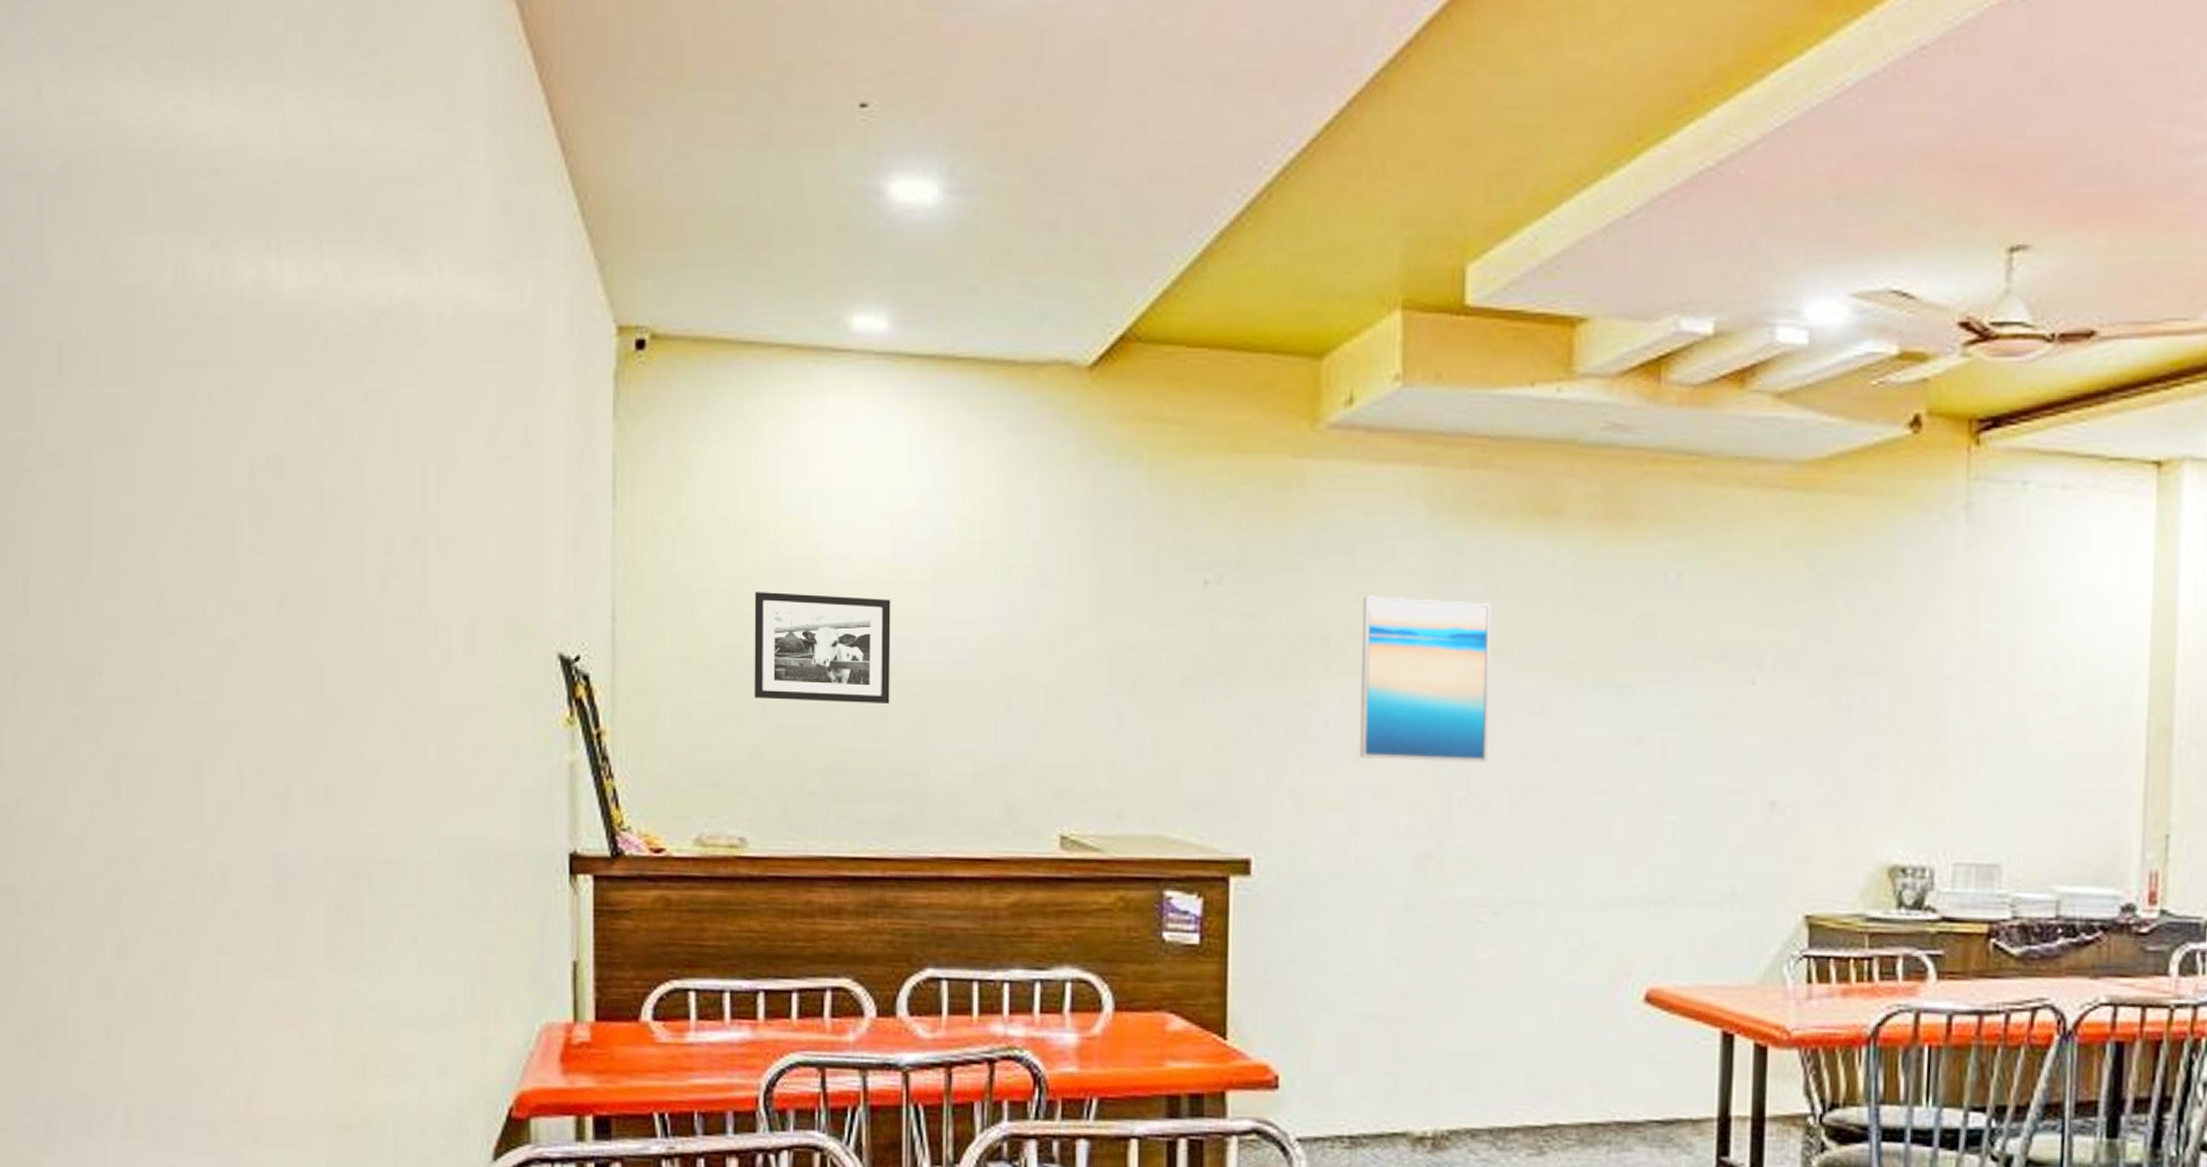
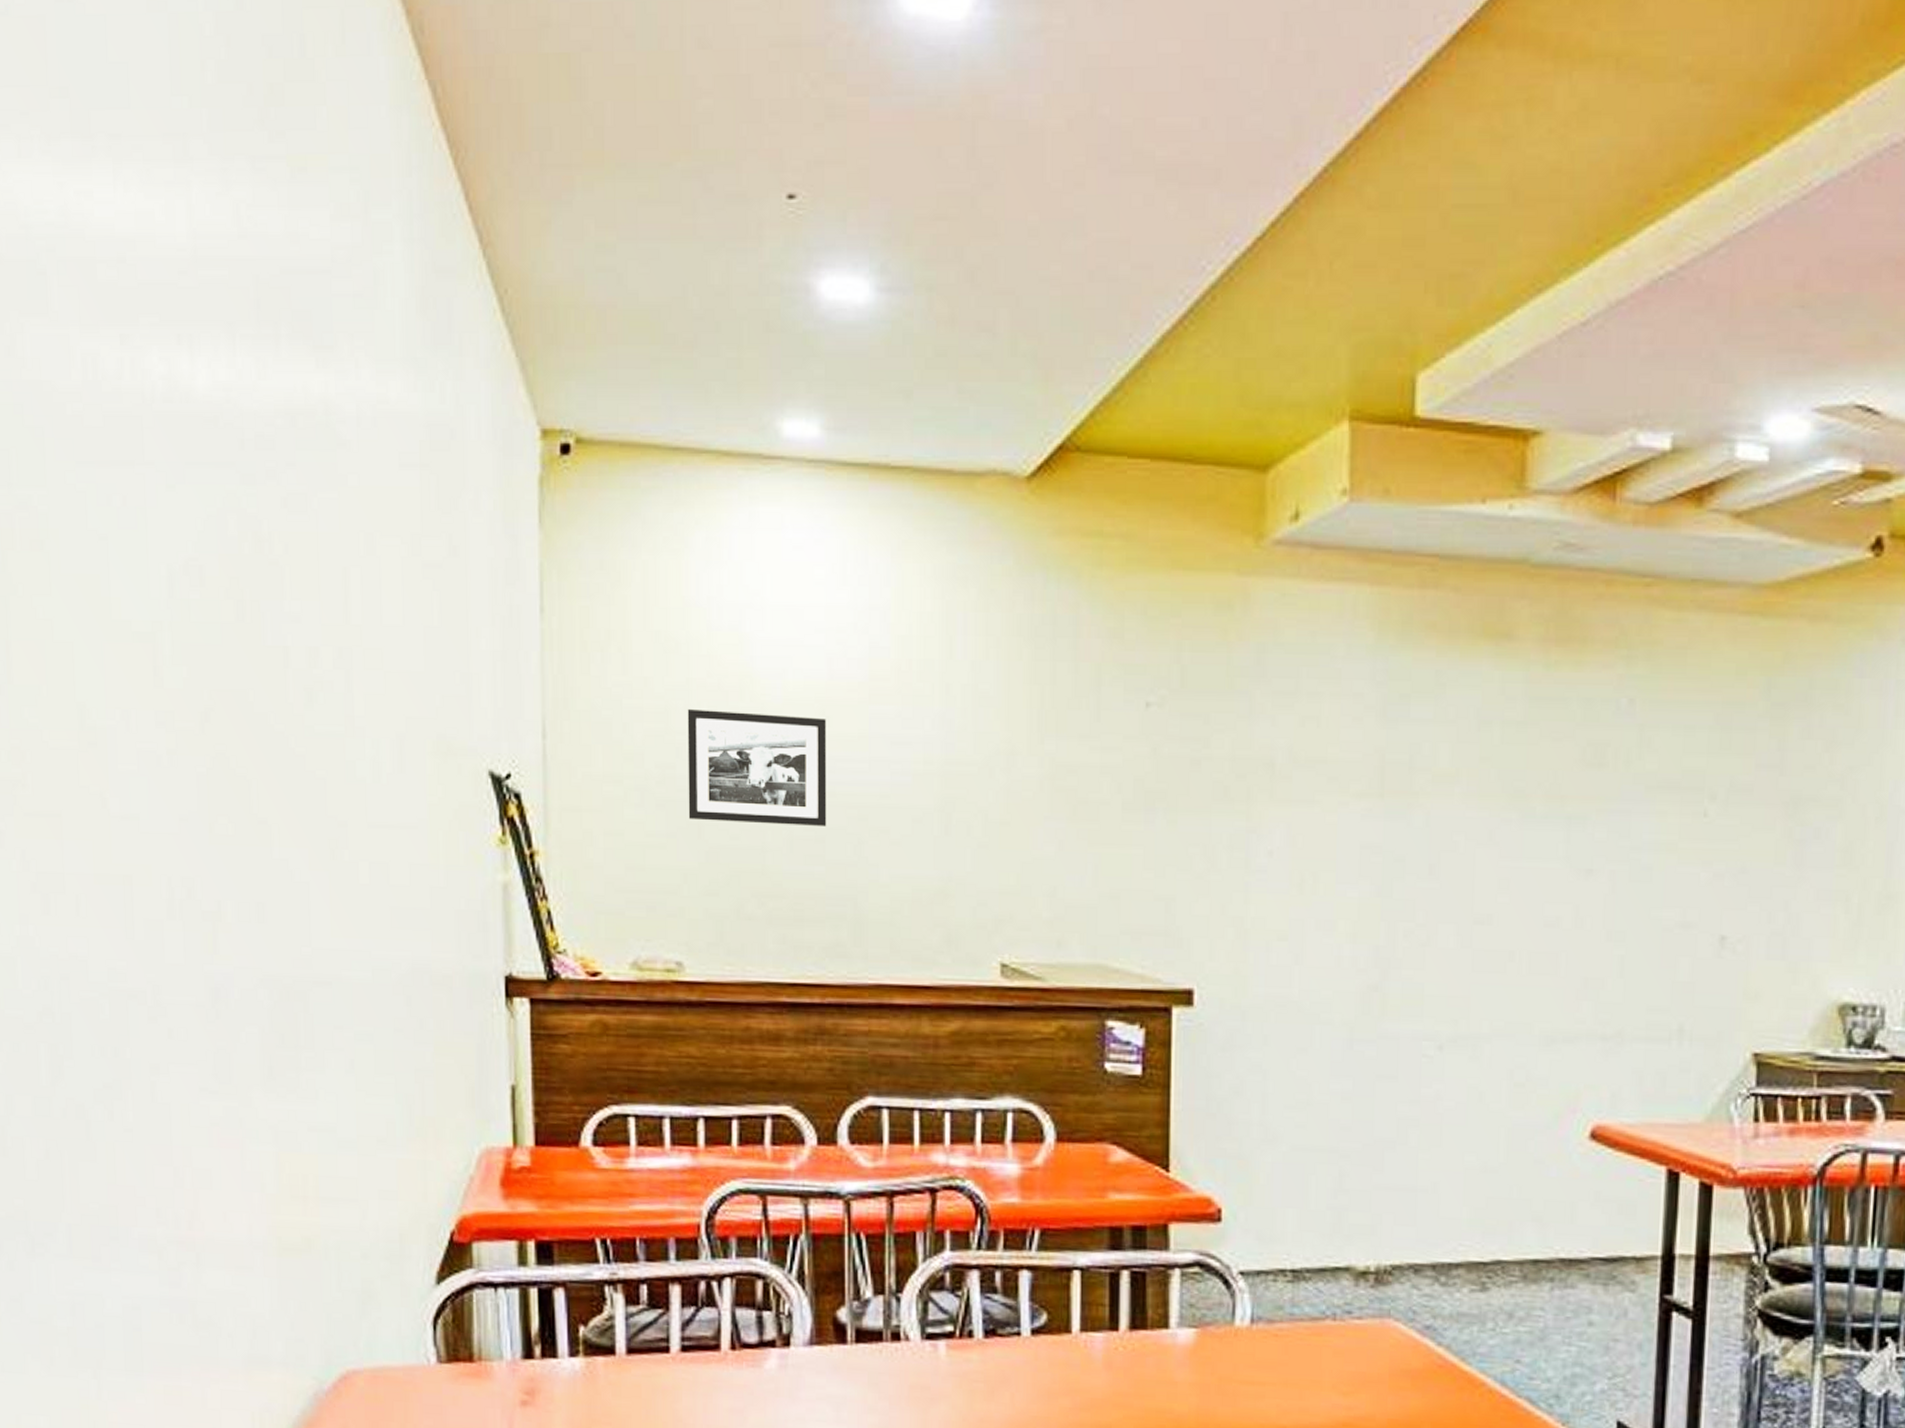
wall art: present [1359,596,1491,763] -> none [1304,720,1439,894]

